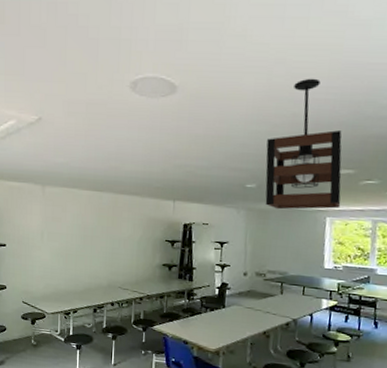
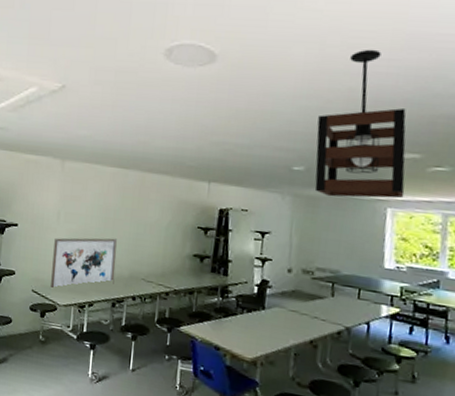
wall art: none [39,253,96,298] -> present [51,237,118,288]

